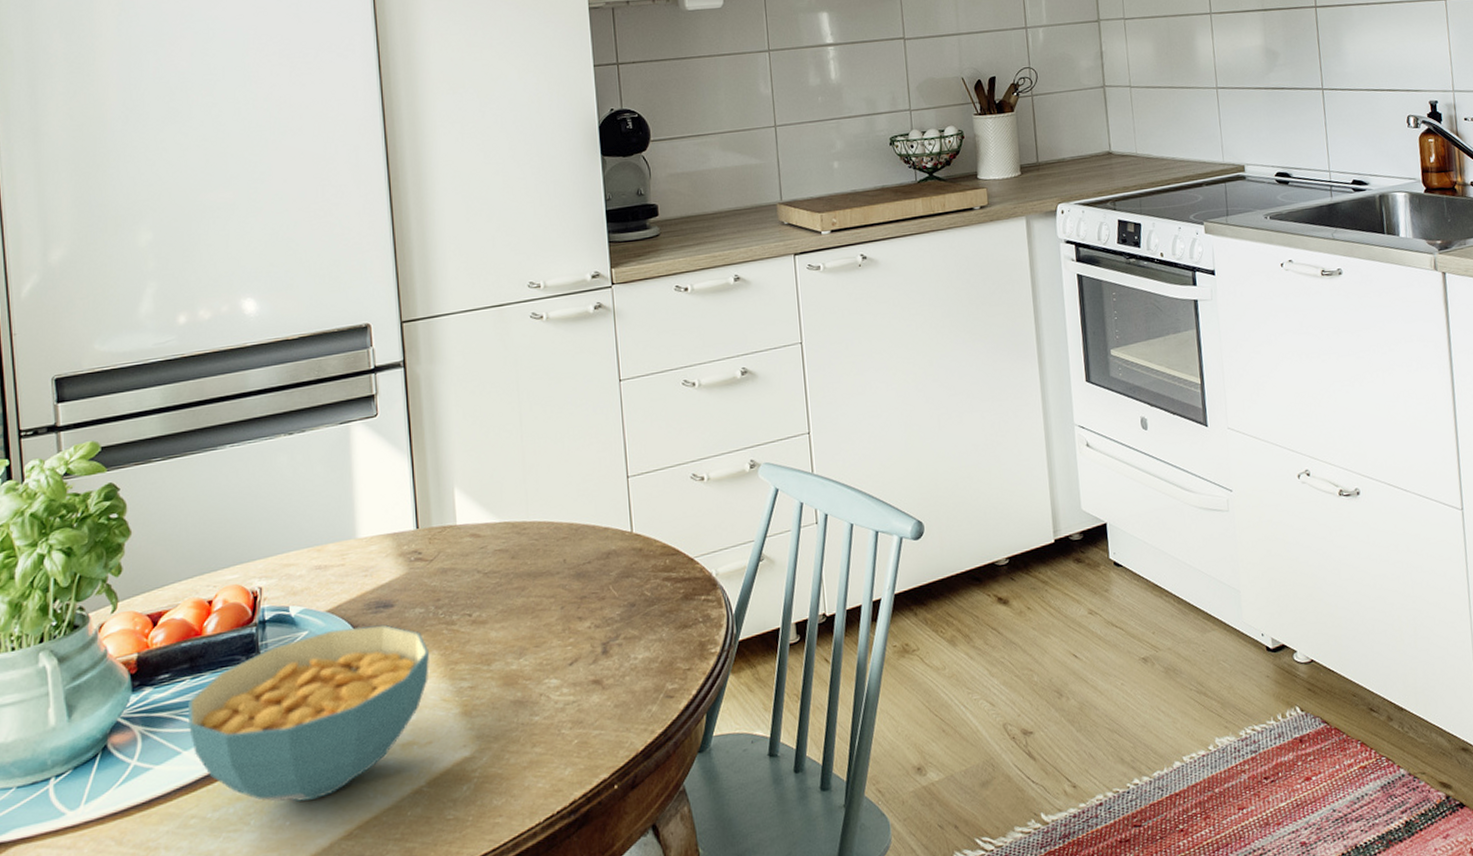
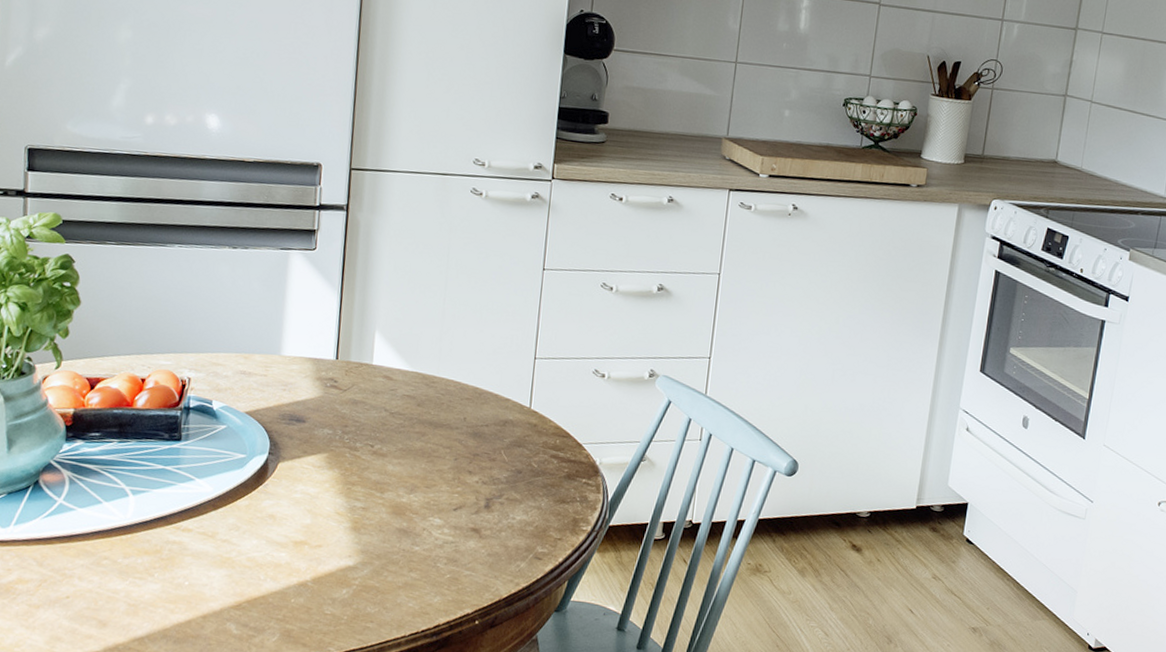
cereal bowl: present [187,624,430,802] -> none [110,429,332,569]

